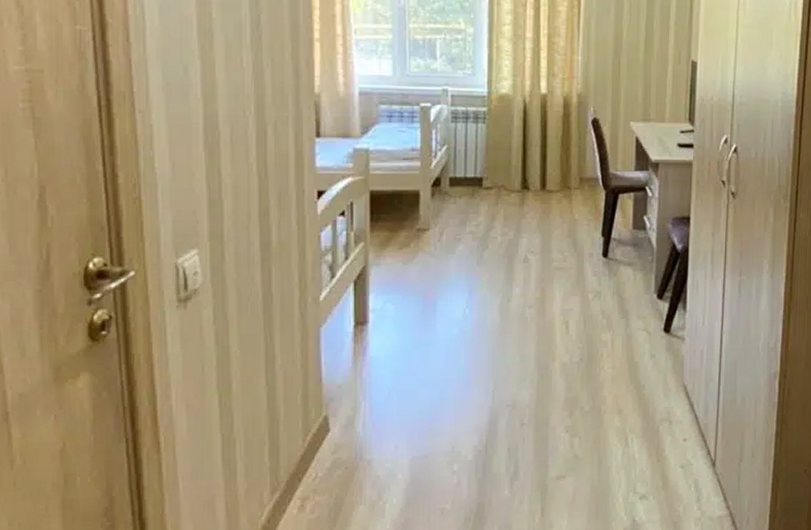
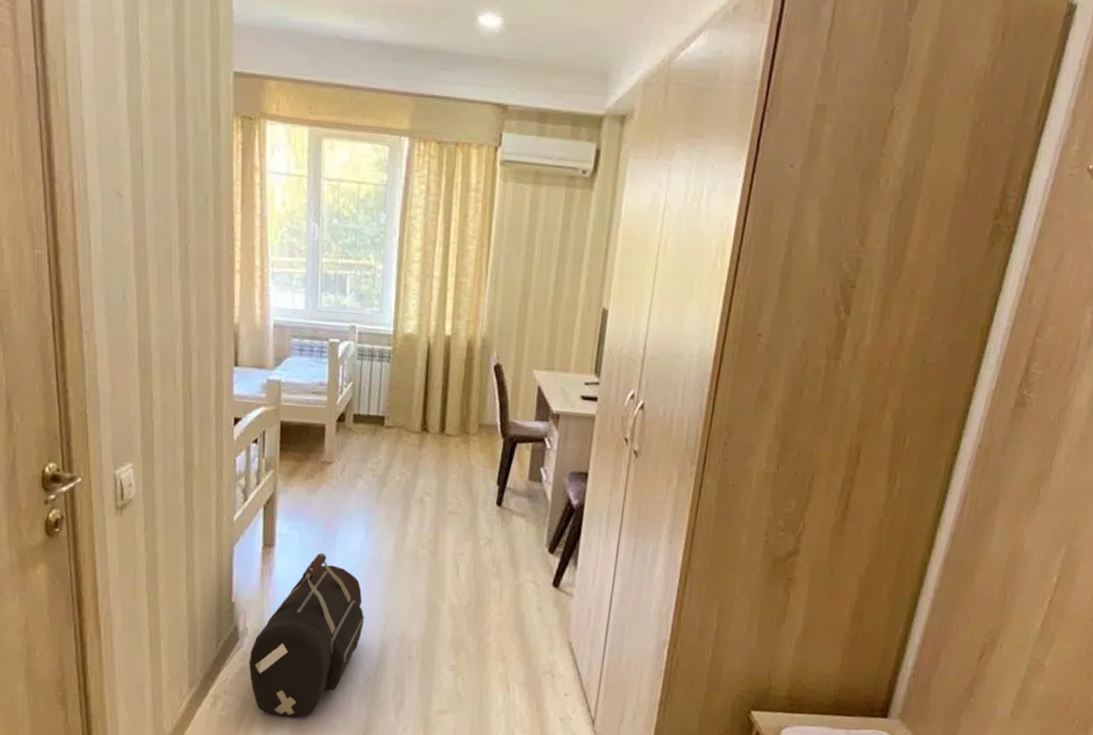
duffel bag: none [342,325,470,510] -> present [249,553,364,718]

